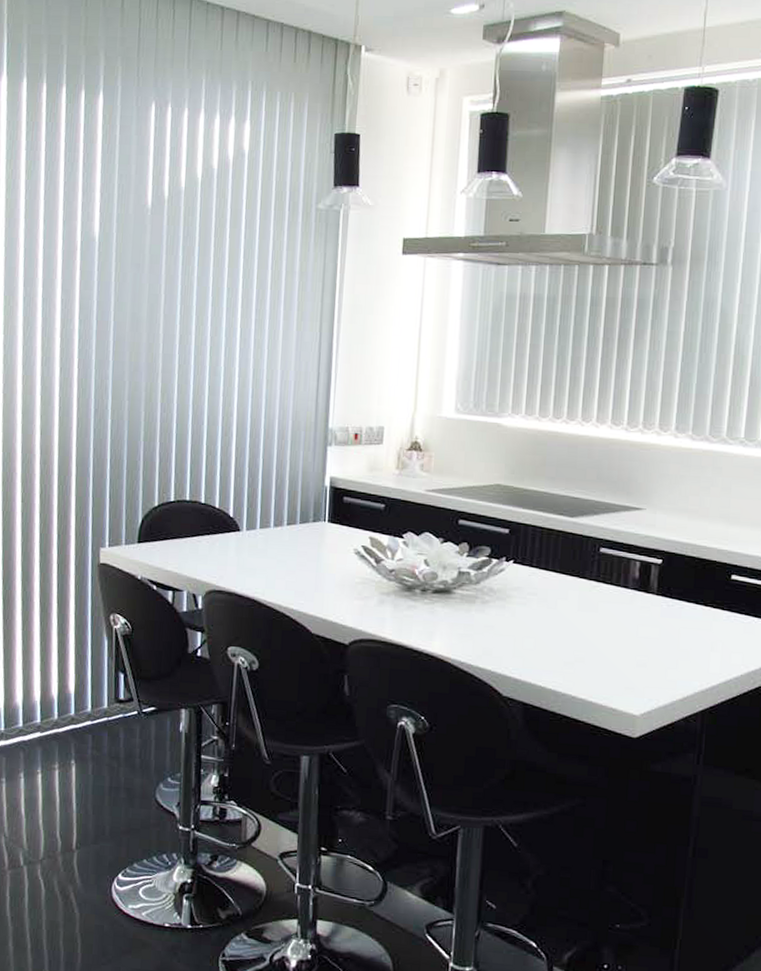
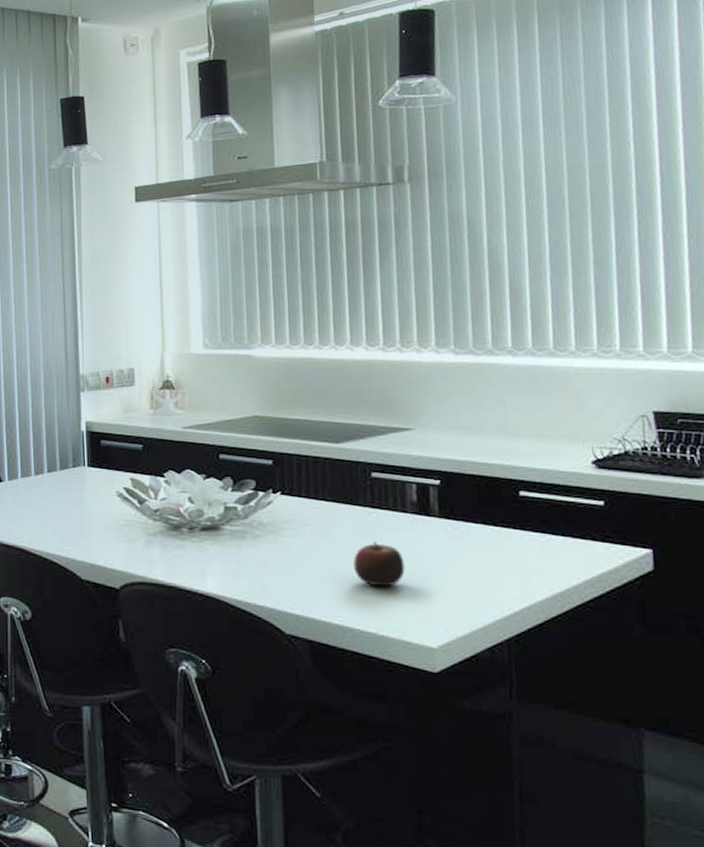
apple: none [572,614,620,657] -> present [352,542,405,587]

